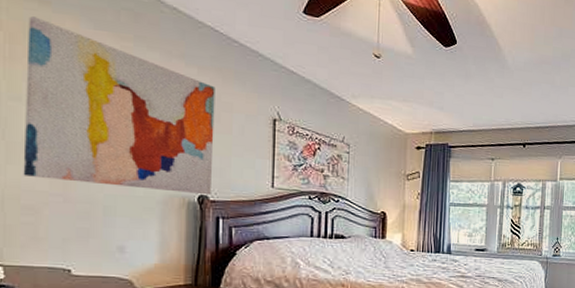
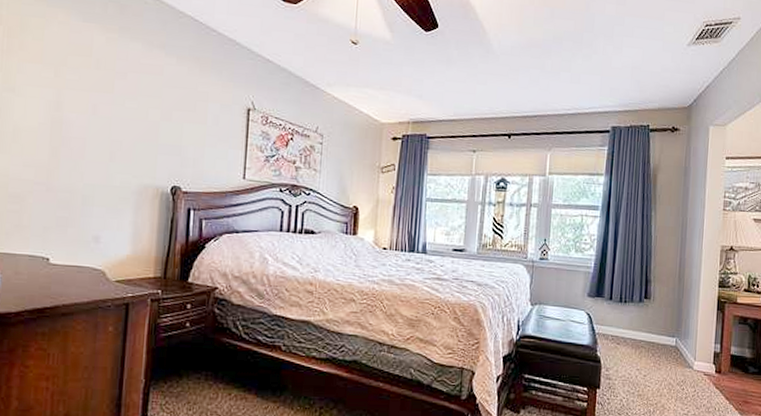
wall art: present [23,16,215,195] -> none [12,11,193,186]

